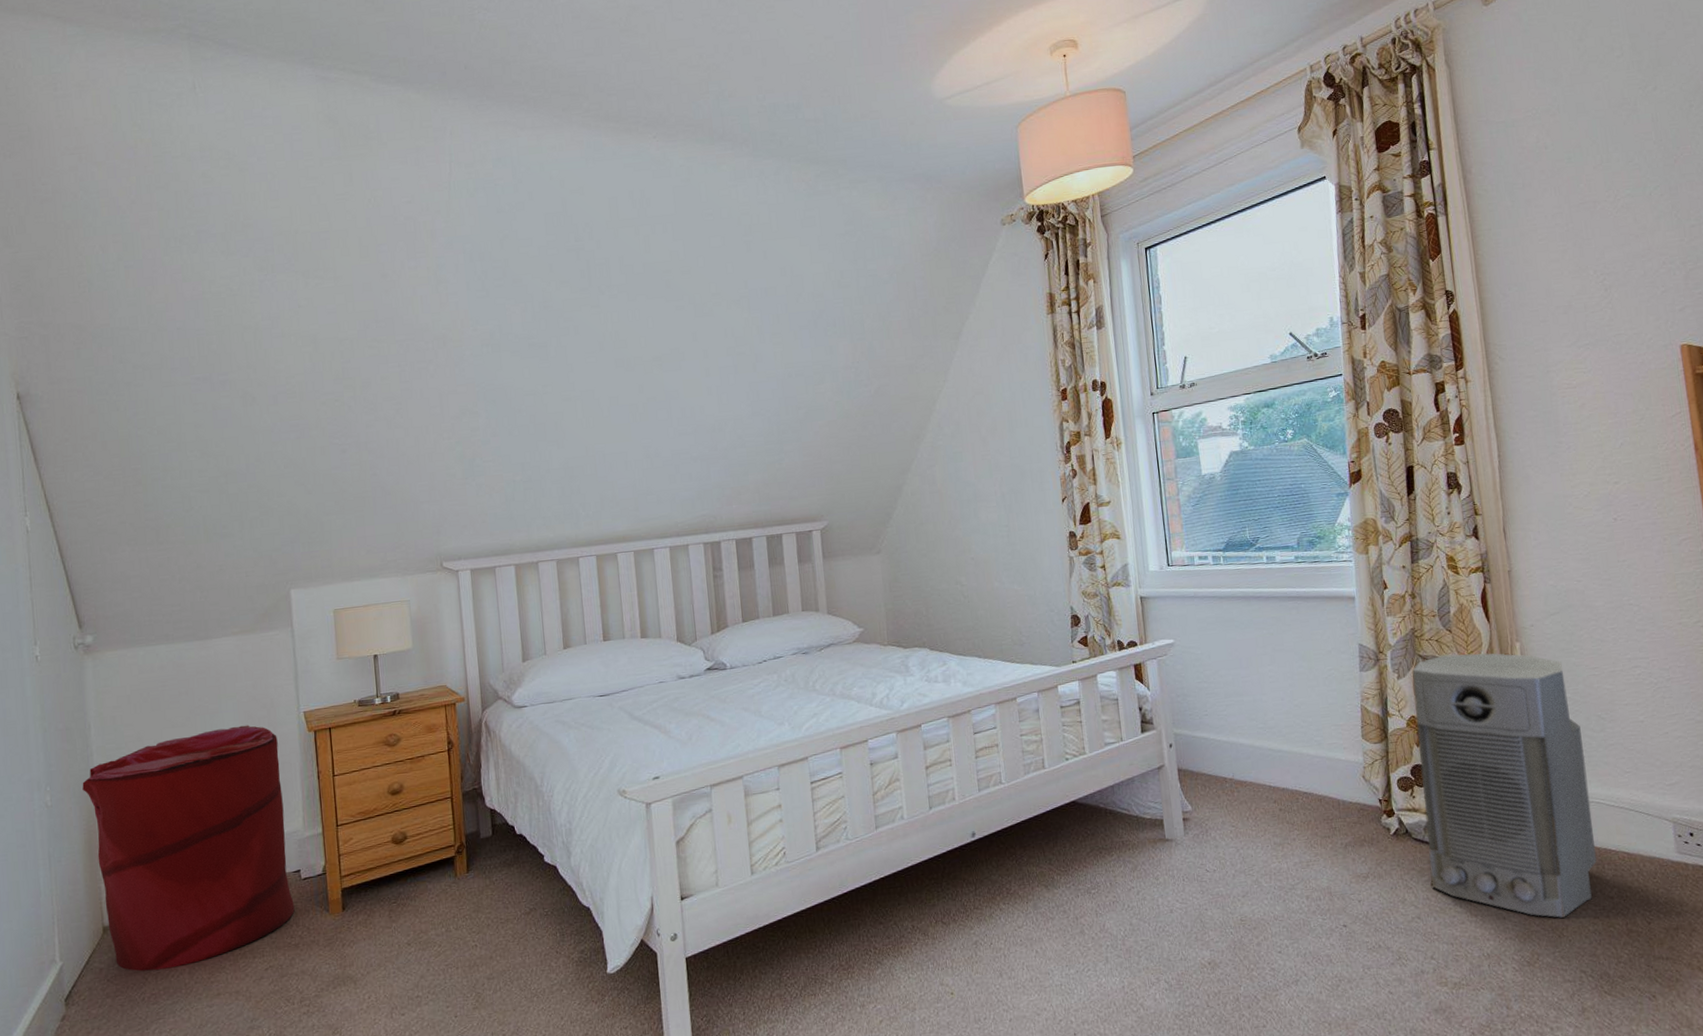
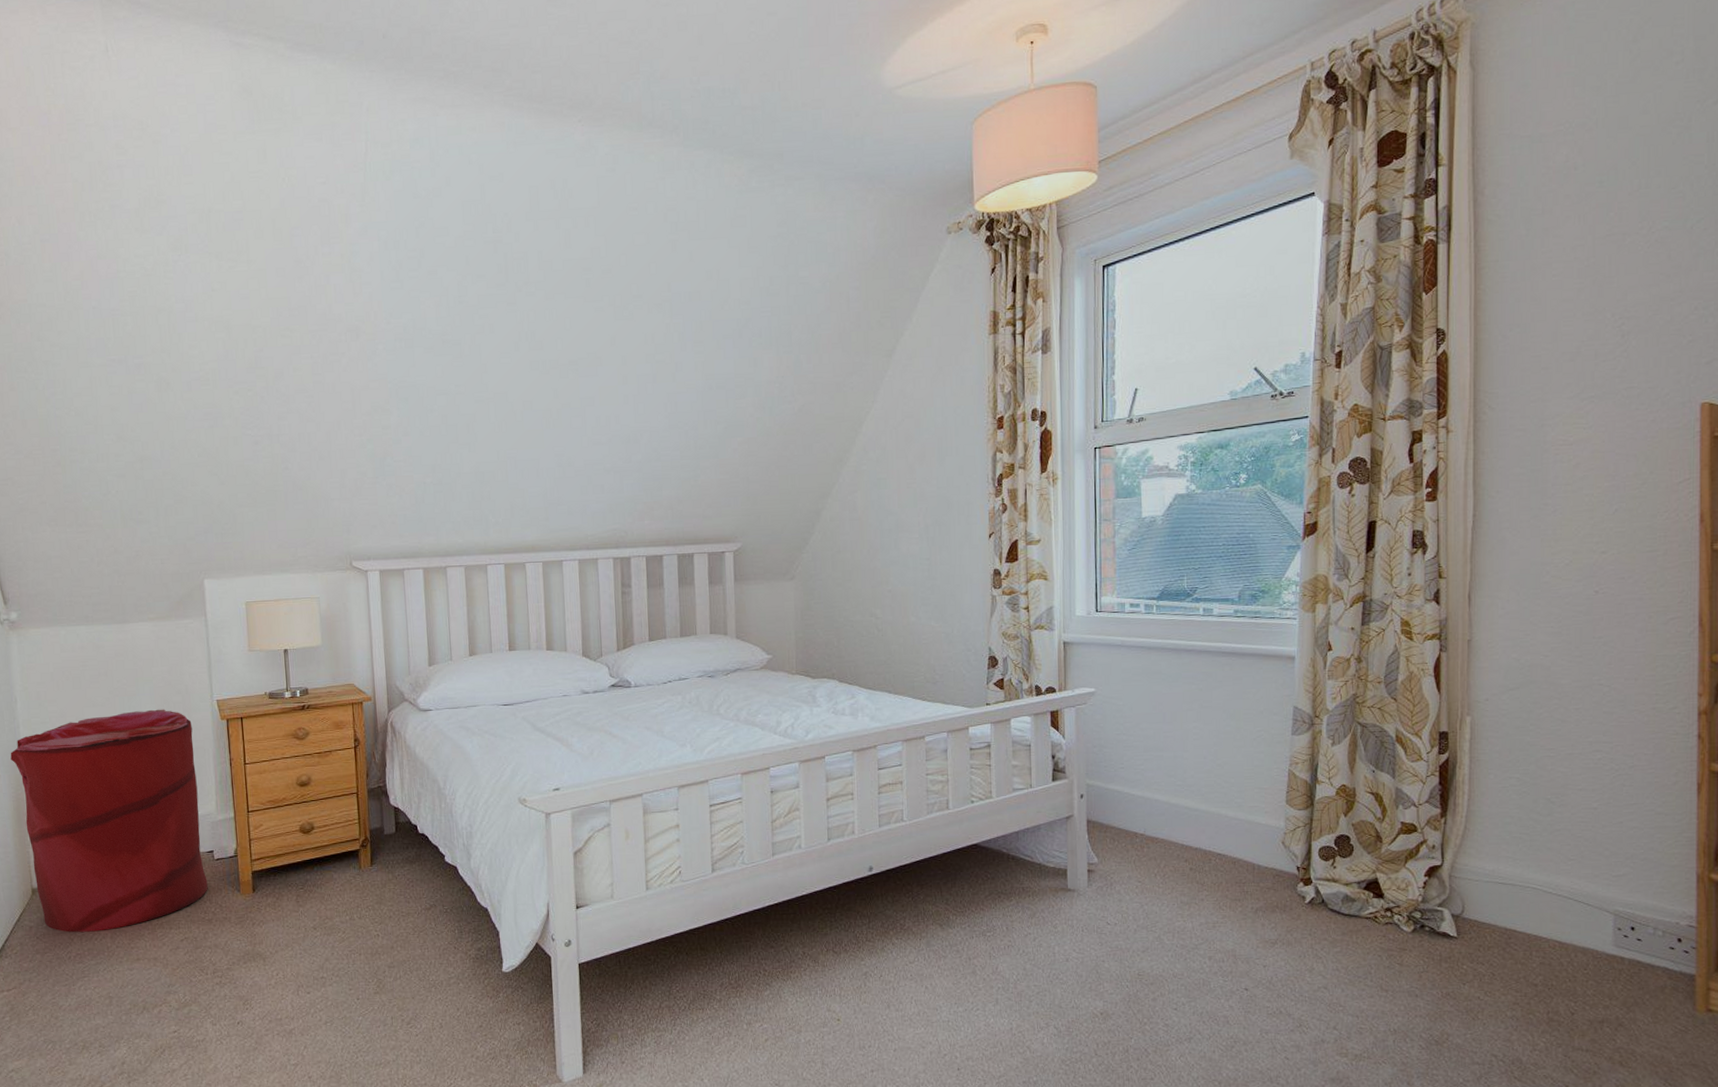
air purifier: present [1412,653,1597,918] -> none [1342,723,1527,1001]

